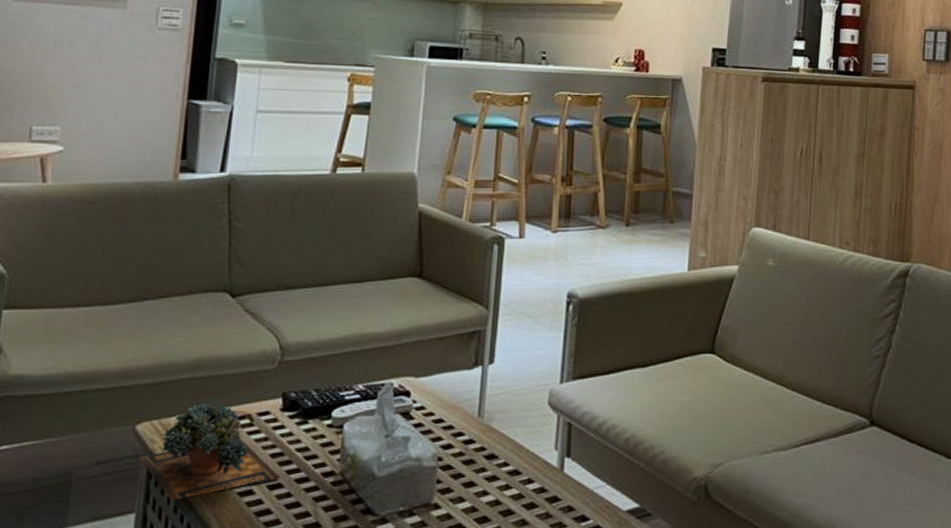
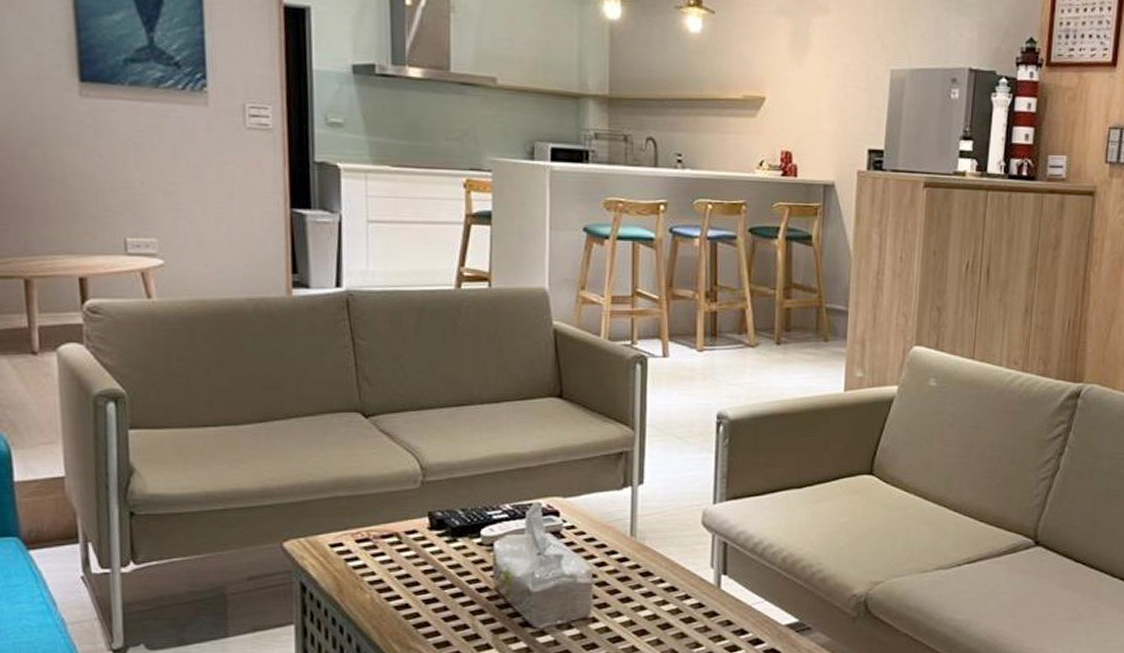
succulent plant: present [139,402,281,501] -> none [291,521,435,614]

